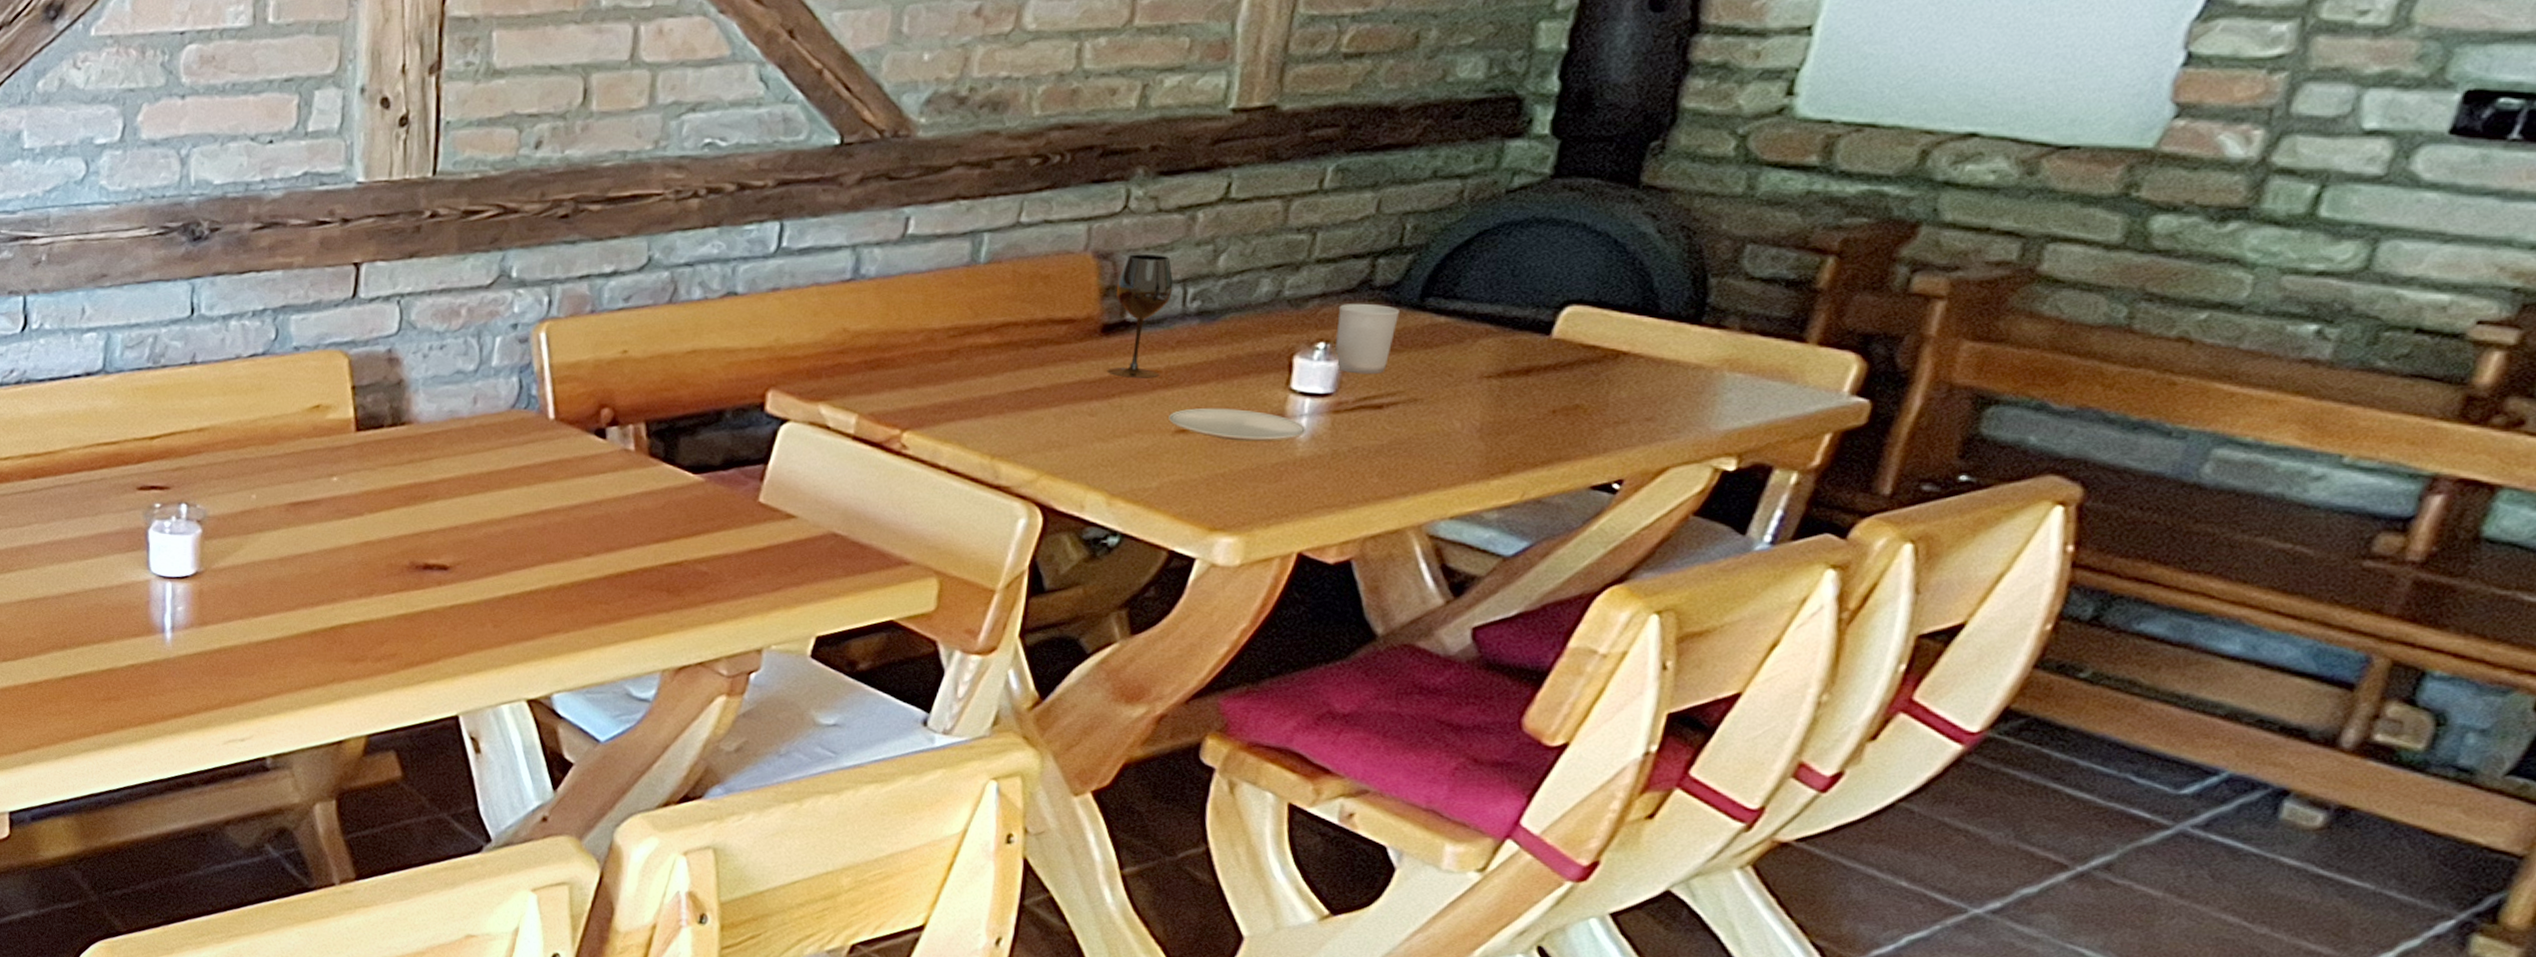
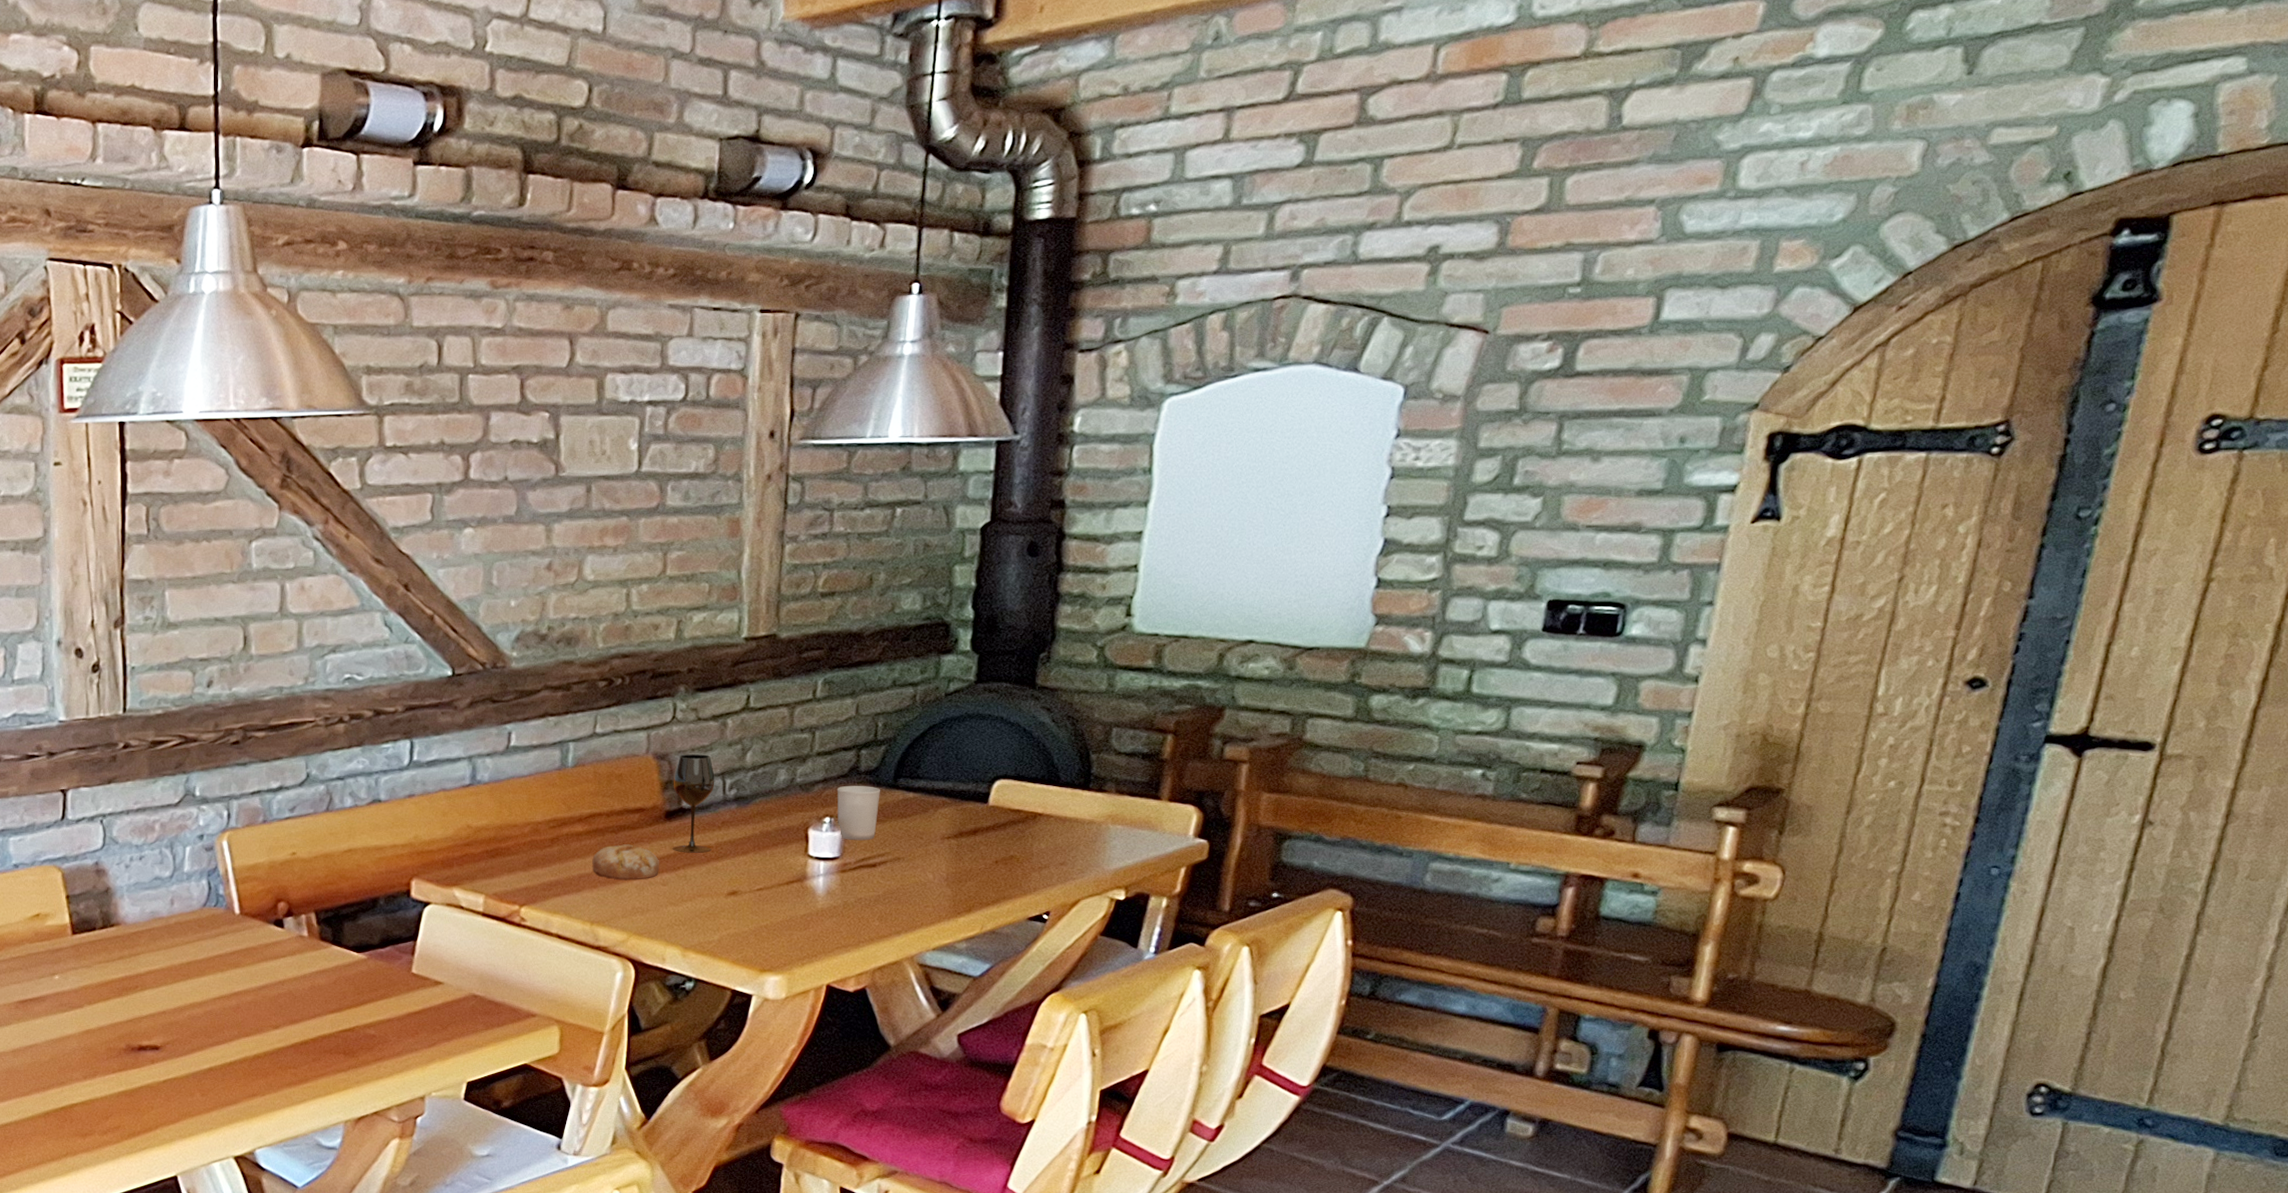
bread: none [999,362,1089,408] -> present [592,844,660,881]
plate: present [1169,407,1307,442] -> none [722,873,823,899]

